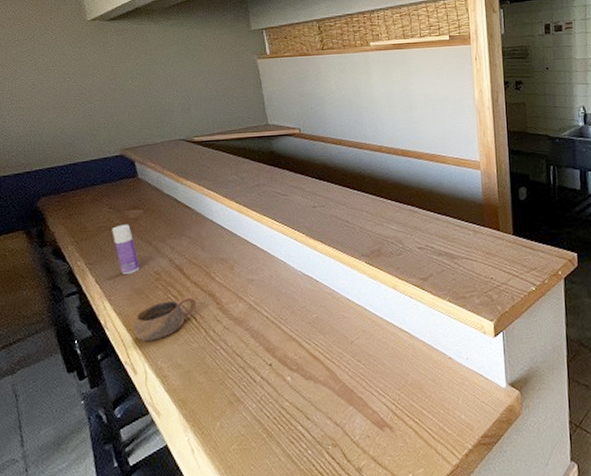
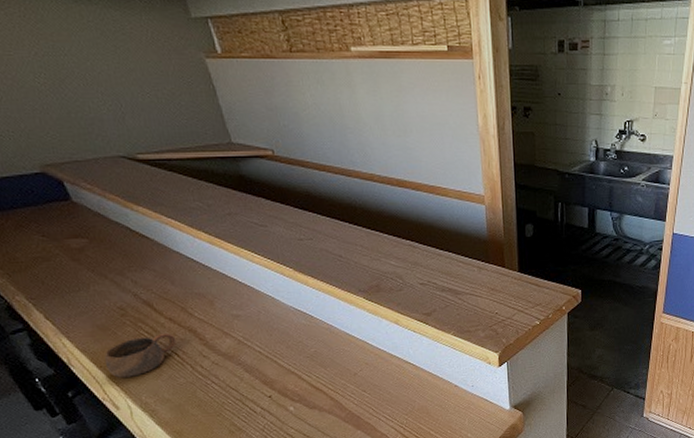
bottle: present [112,224,140,274] -> none [51,255,99,310]

